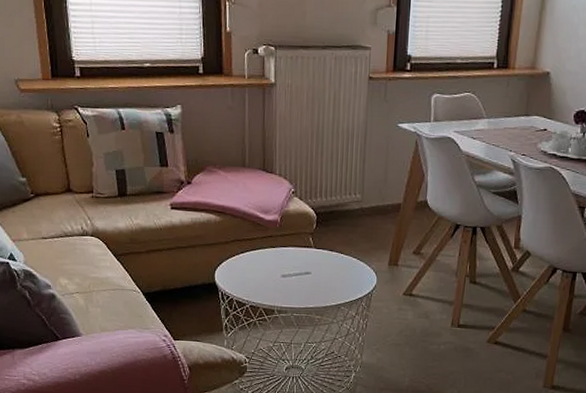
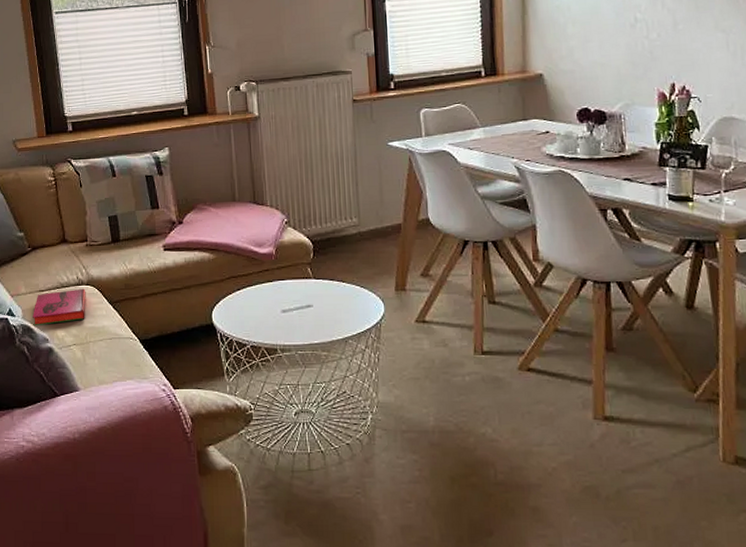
hardback book: none [35,239,90,272] -> present [33,288,86,326]

